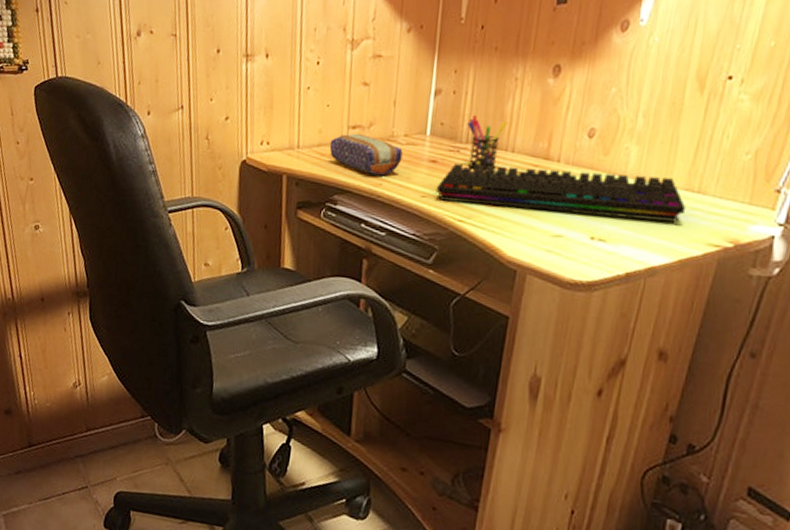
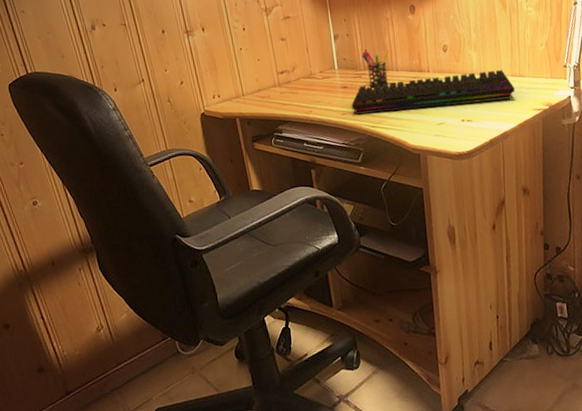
pencil case: present [329,133,403,176] -> none [266,76,322,106]

